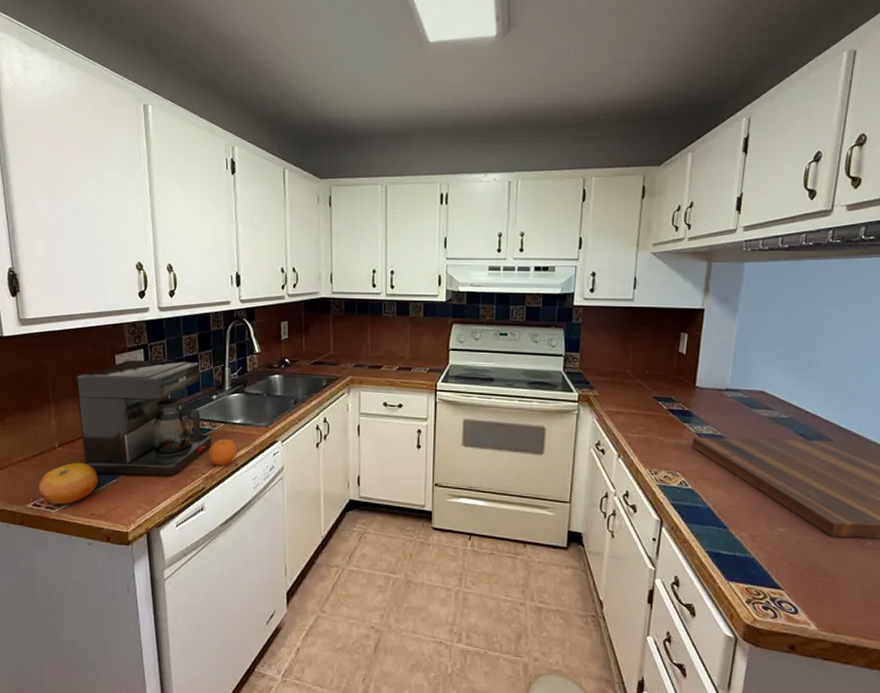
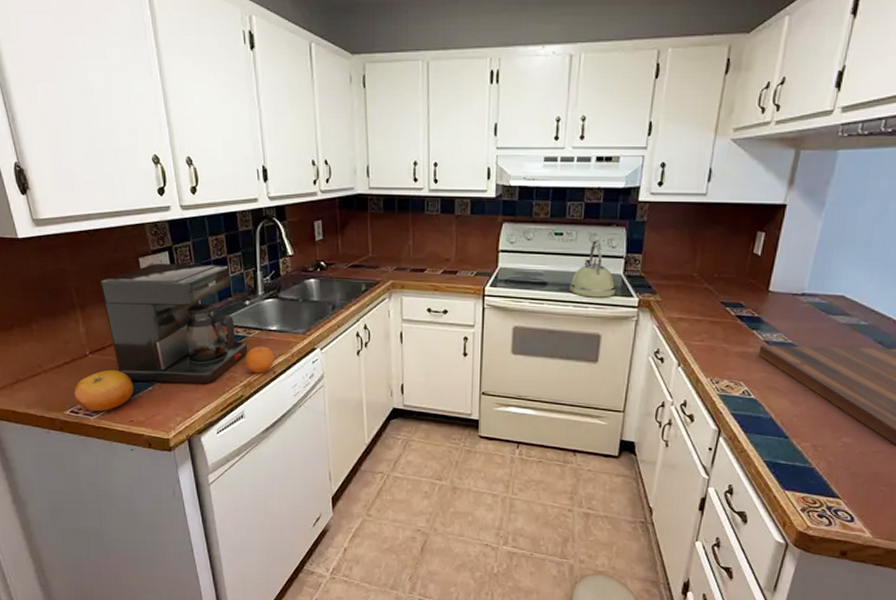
kettle: none [513,340,557,393] -> present [568,240,616,298]

